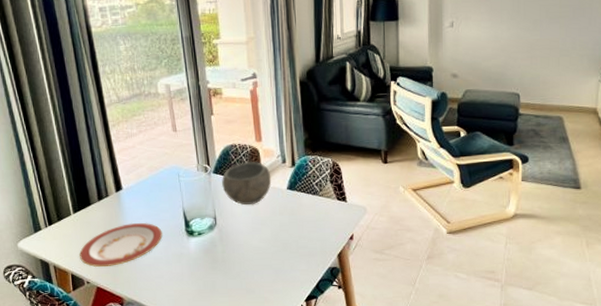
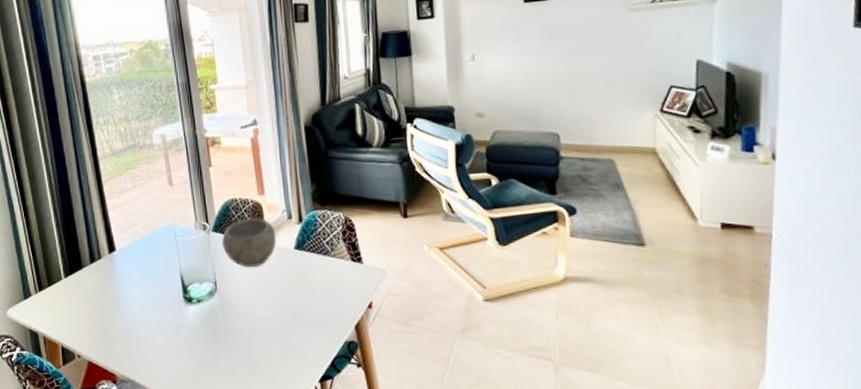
plate: present [79,223,163,267] -> none [70,288,158,338]

